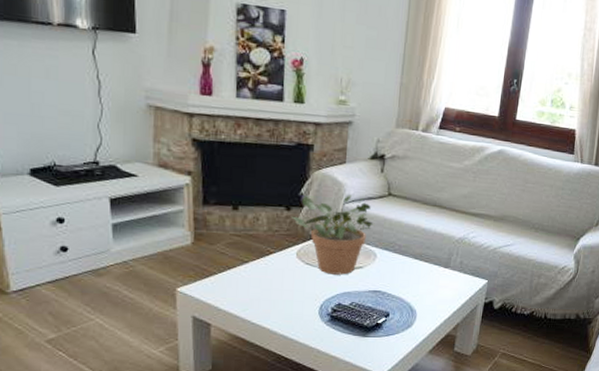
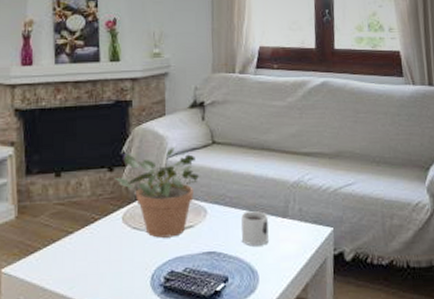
mug: none [406,259,431,290] -> present [241,211,269,246]

